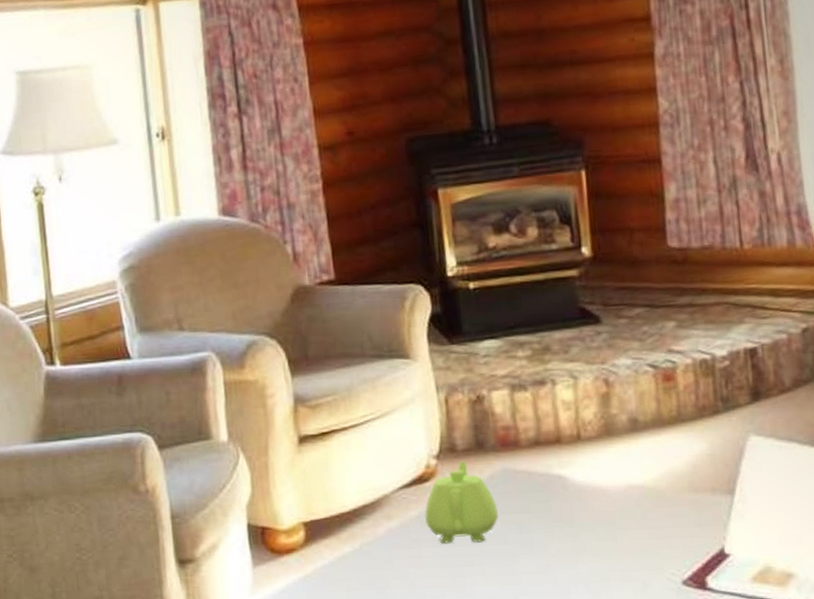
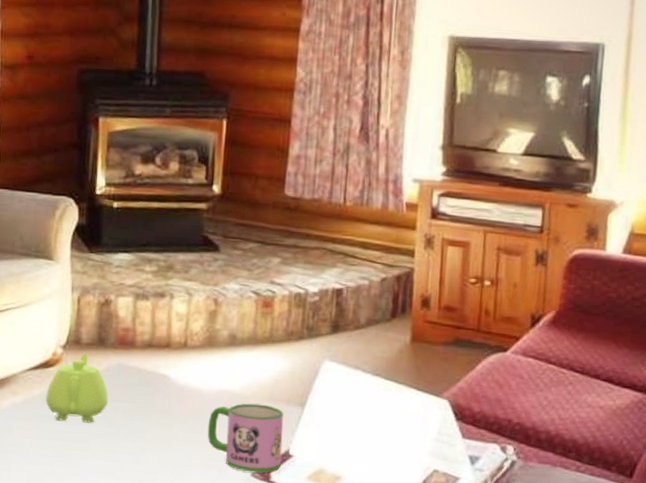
mug: none [620,497,718,580] -> present [207,403,284,473]

